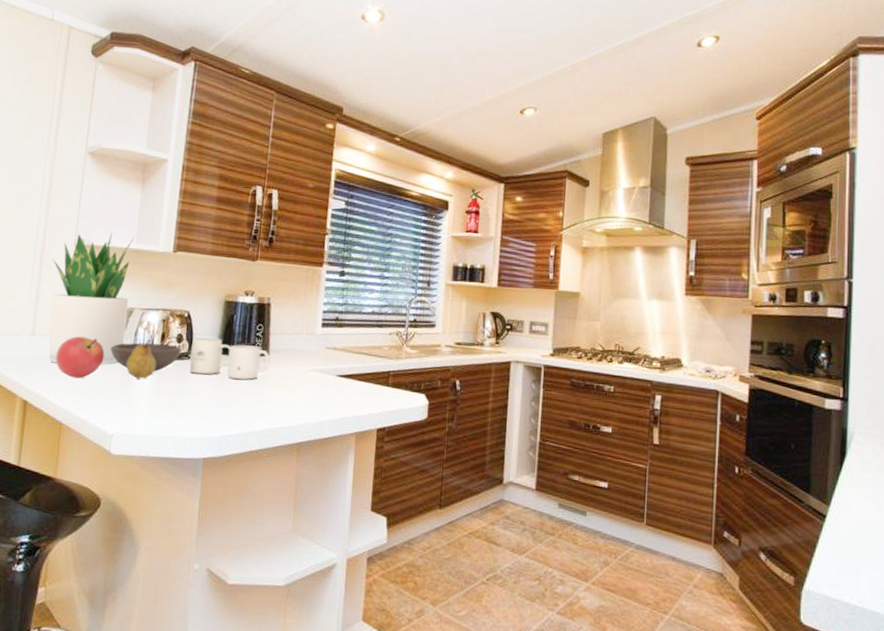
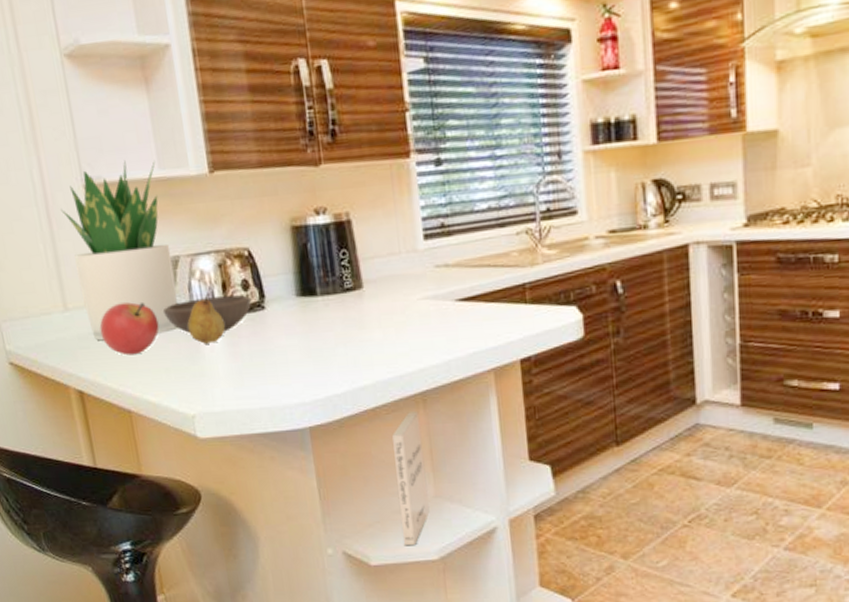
mug: present [189,337,230,375] -> none [261,276,315,327]
mug: present [227,344,270,380] -> none [309,278,366,326]
book: none [259,457,293,571] -> present [392,411,430,546]

